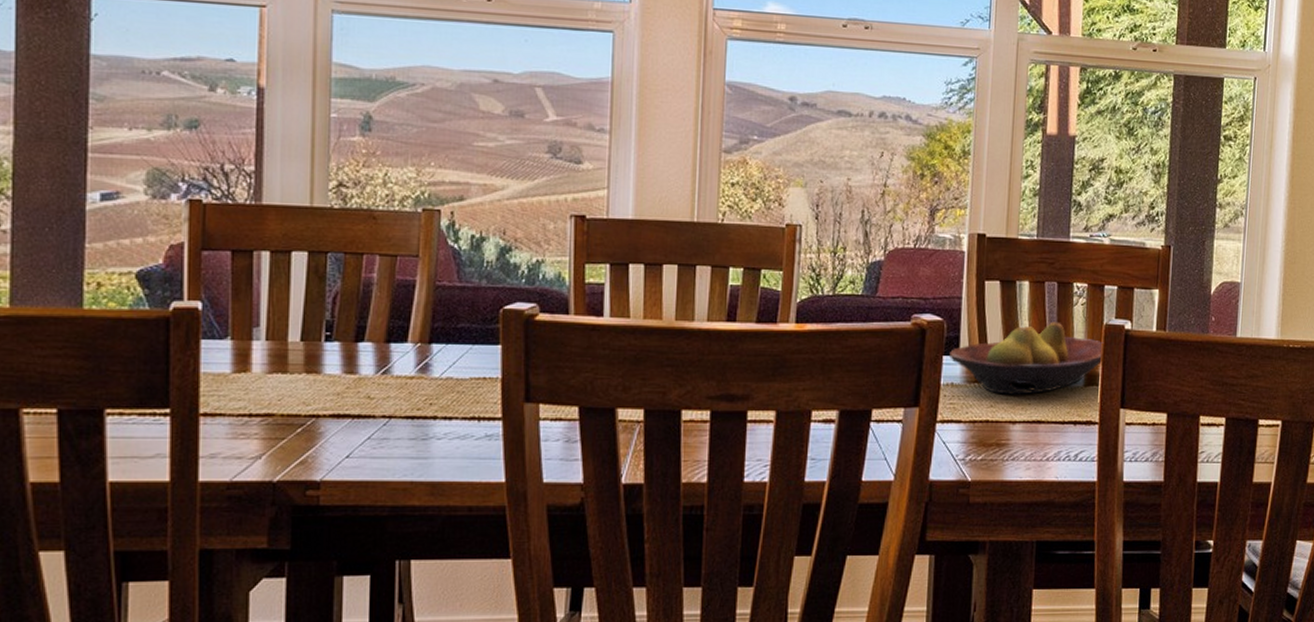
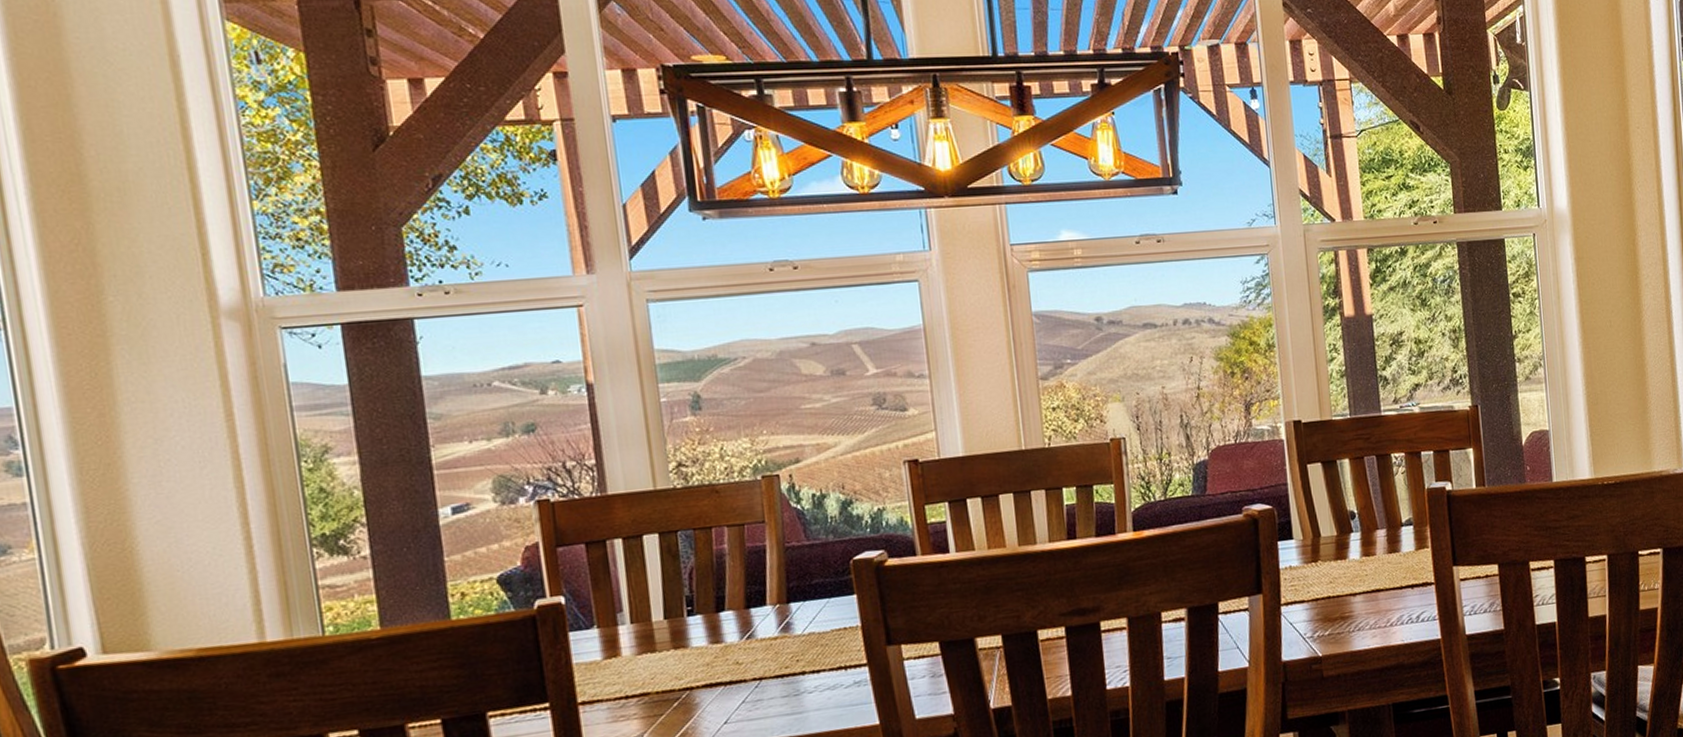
fruit bowl: present [950,321,1104,395] -> none [1284,493,1429,570]

